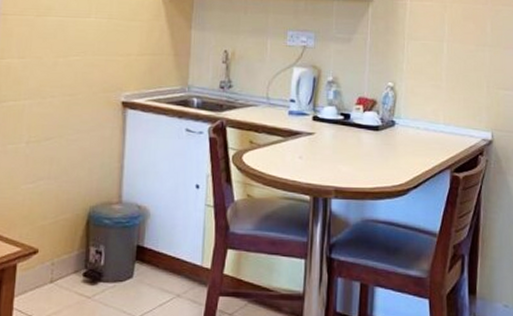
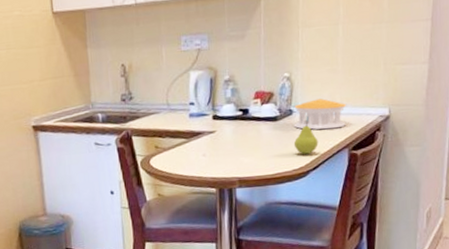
fruit: none [394,135,420,170] -> present [293,121,318,154]
bowl: none [395,113,450,147] -> present [294,98,347,130]

